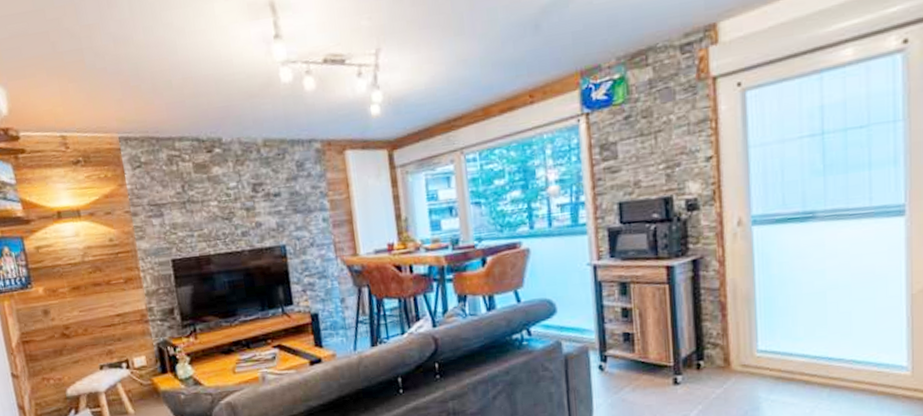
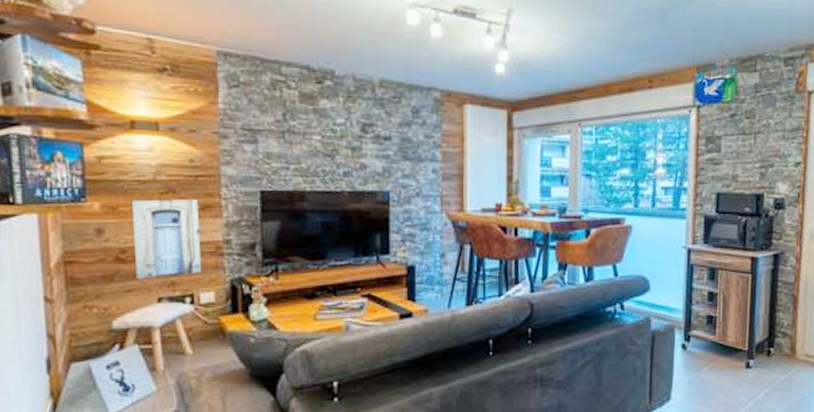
wall art: none [67,274,132,351] -> present [131,199,201,279]

